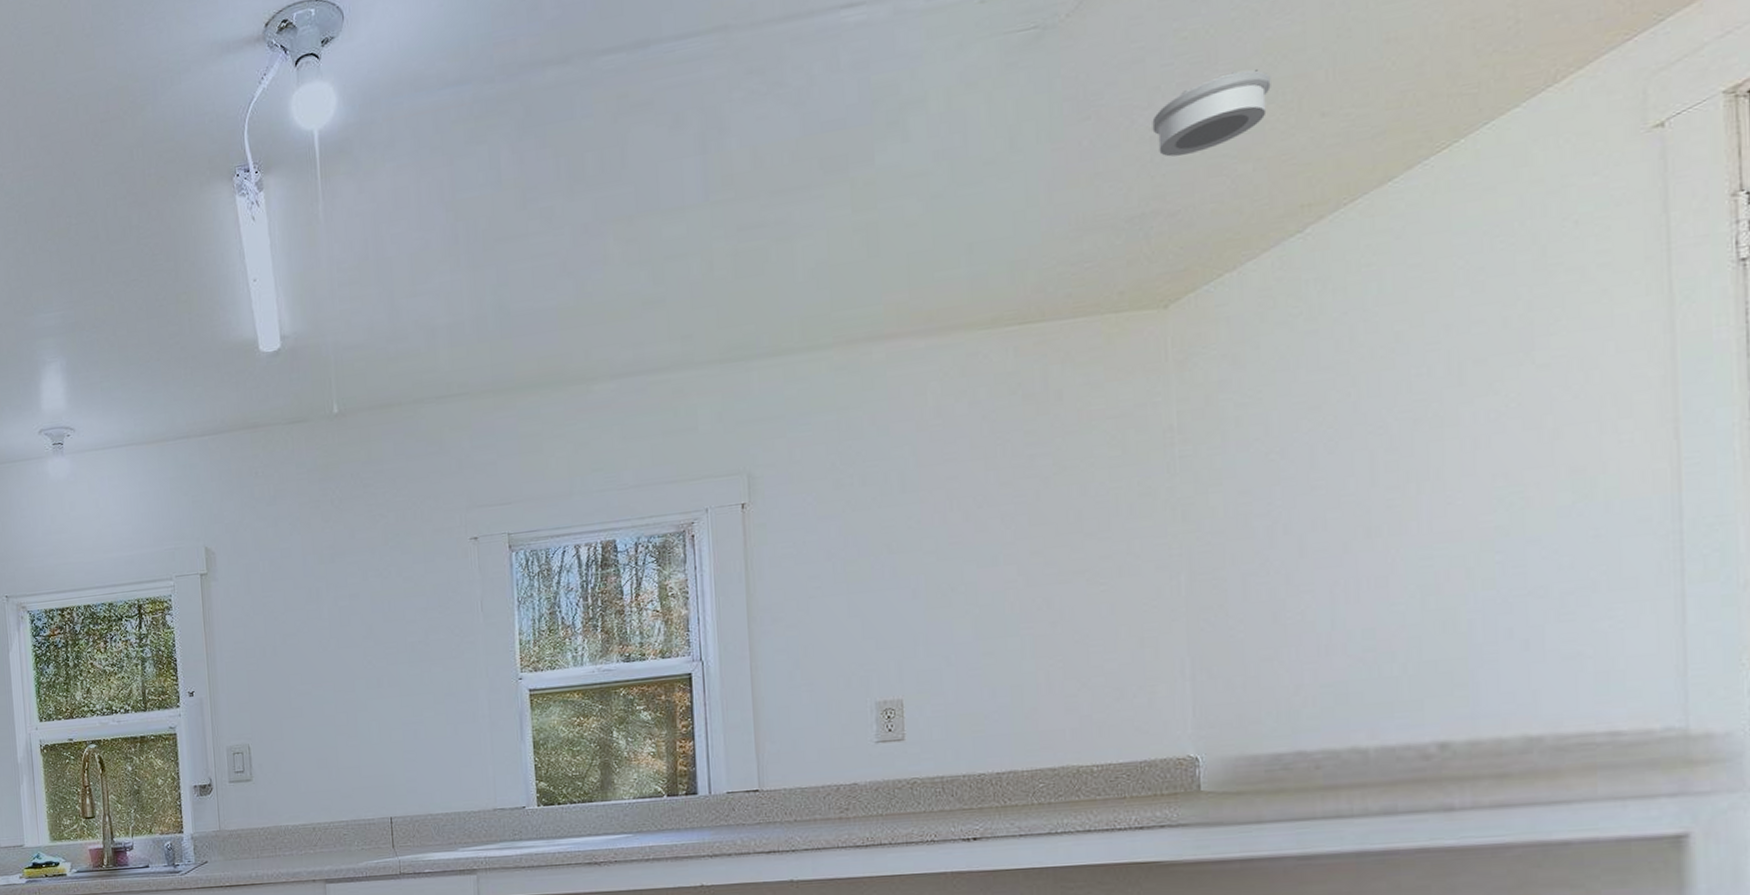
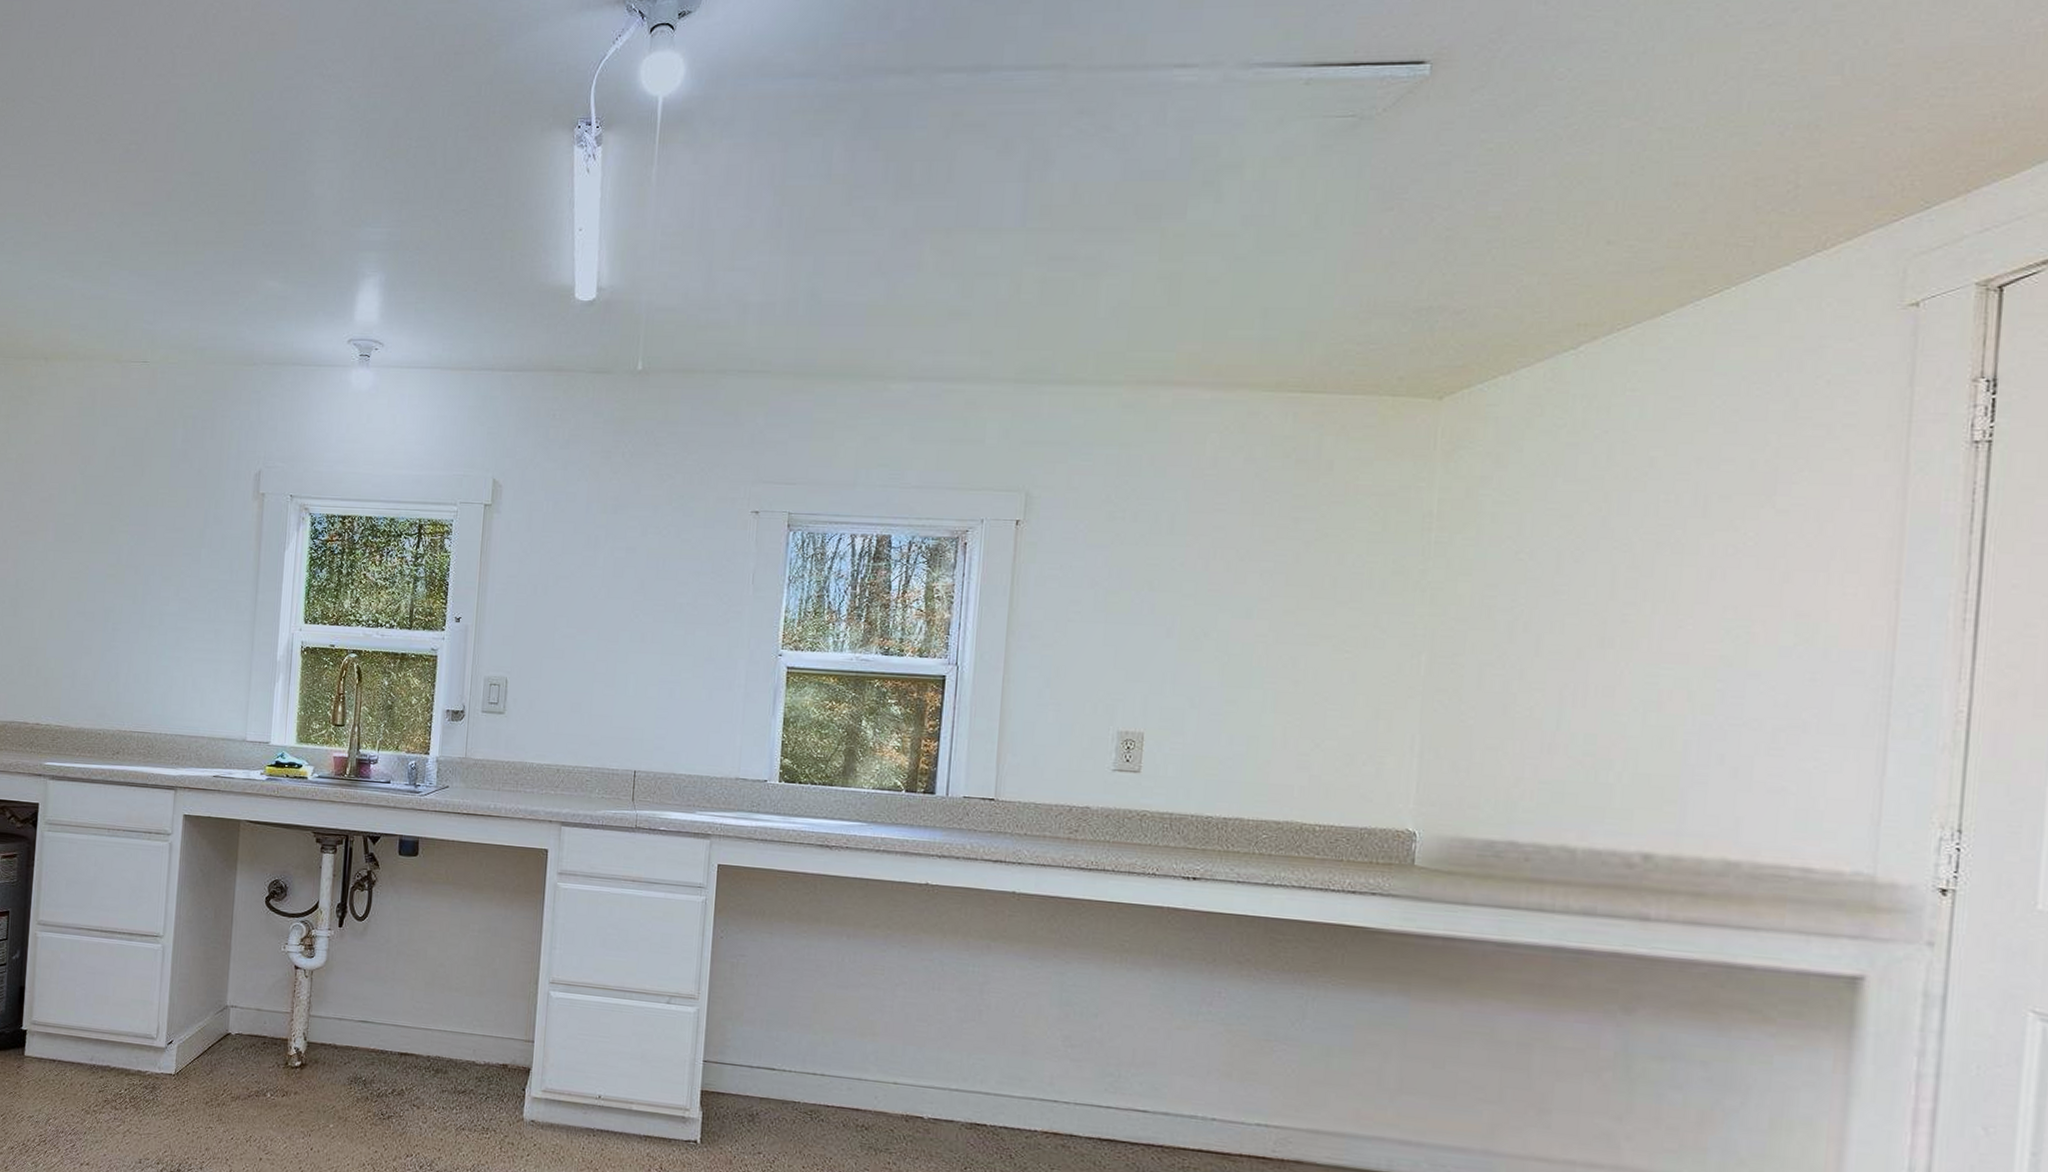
smoke detector: present [1152,69,1271,157] -> none [1449,189,1565,258]

